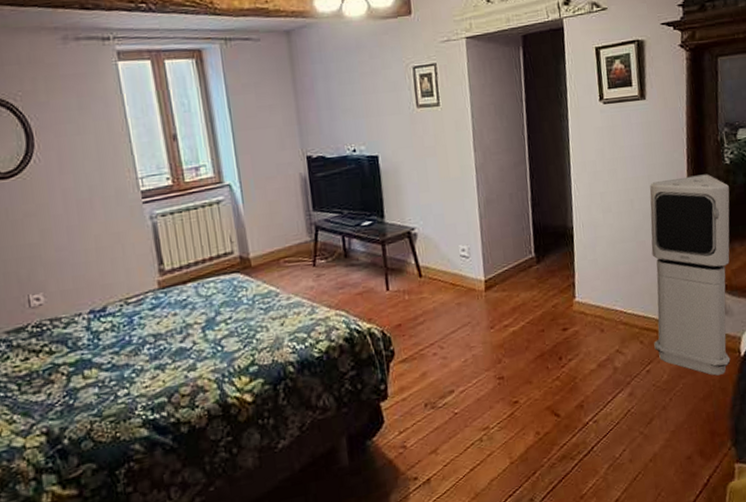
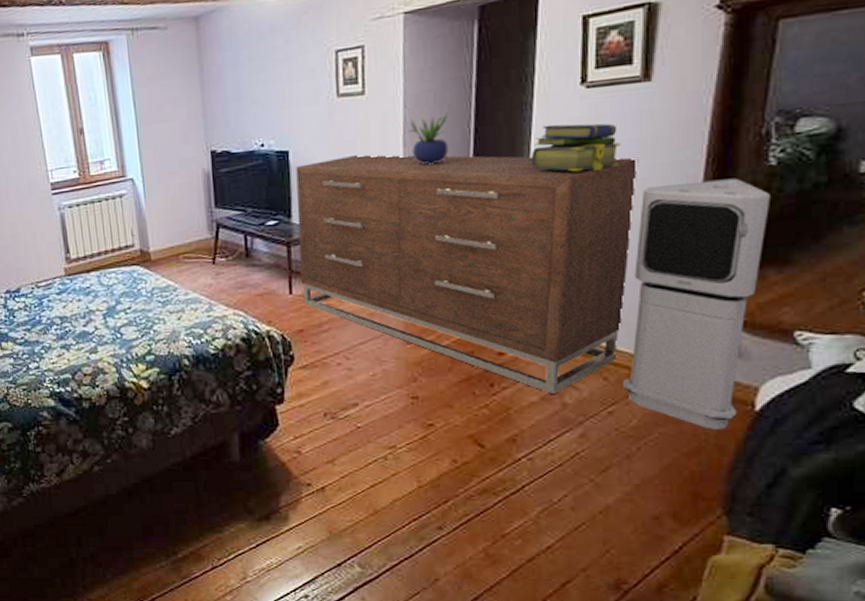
dresser: none [385,158,648,361] -> present [296,154,639,394]
potted plant: none [477,122,510,167] -> present [408,112,449,165]
stack of books: none [570,132,632,171] -> present [530,123,622,172]

